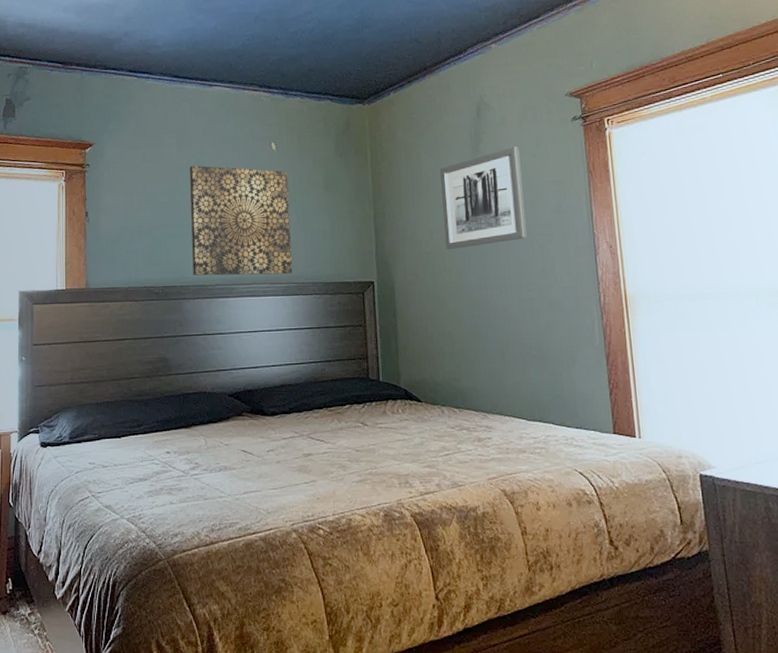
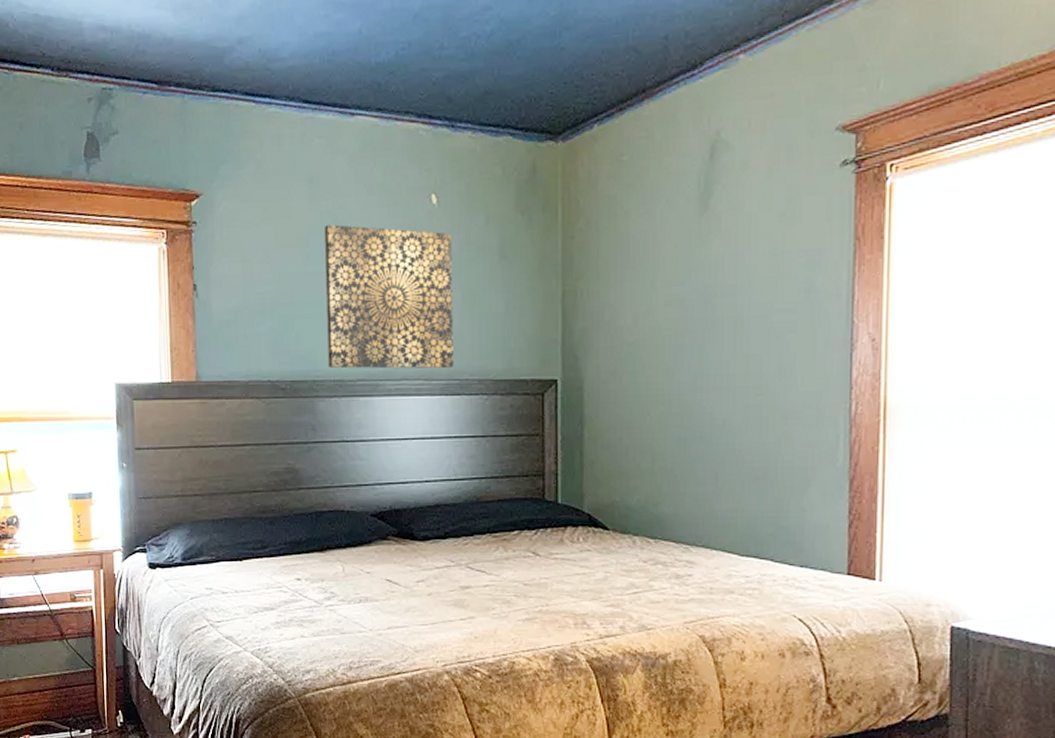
wall art: present [440,147,528,250] -> none [654,202,764,341]

